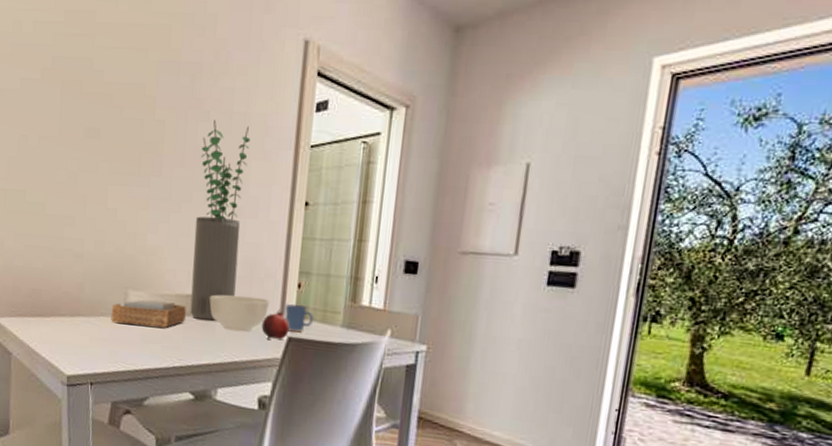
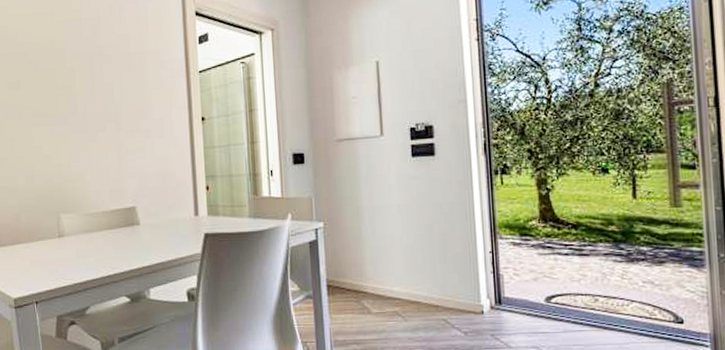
napkin holder: present [111,299,186,328] -> none [47,219,113,245]
vase: present [190,119,251,321] -> none [108,61,153,230]
bowl: present [209,294,269,332] -> none [132,203,184,236]
fruit: present [261,309,290,340] -> none [180,211,205,238]
mug: present [284,303,313,333] -> none [197,204,224,230]

